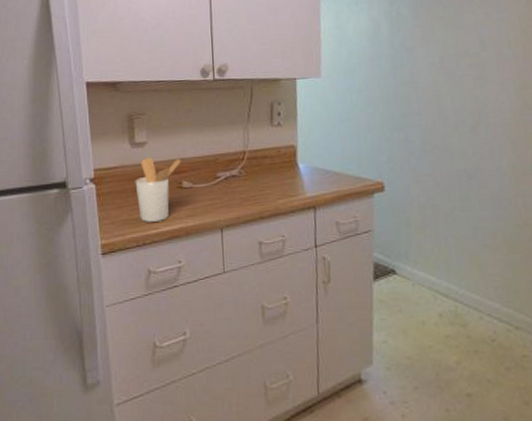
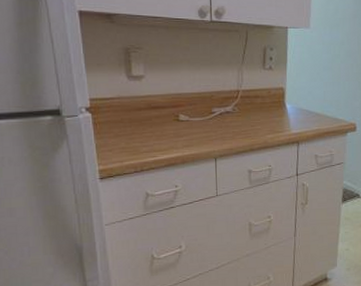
utensil holder: present [135,157,182,222] -> none [132,91,179,151]

